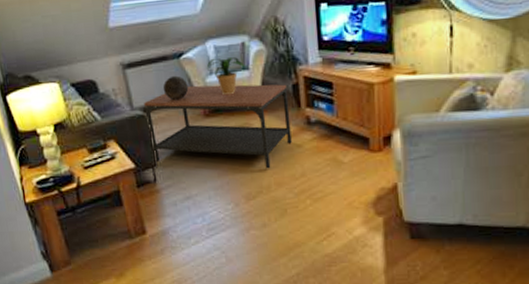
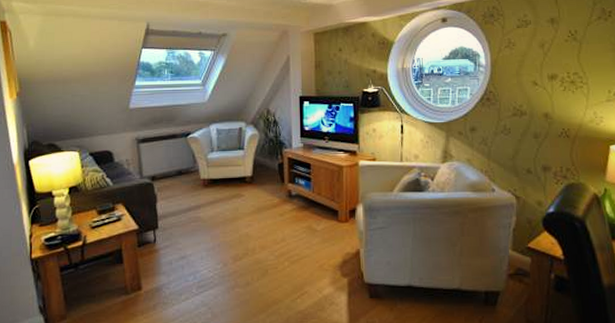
coffee table: present [144,84,292,169] -> none [152,160,275,234]
decorative sphere: present [163,75,189,101] -> none [170,151,192,172]
potted plant: present [206,57,245,96] -> none [208,138,241,170]

